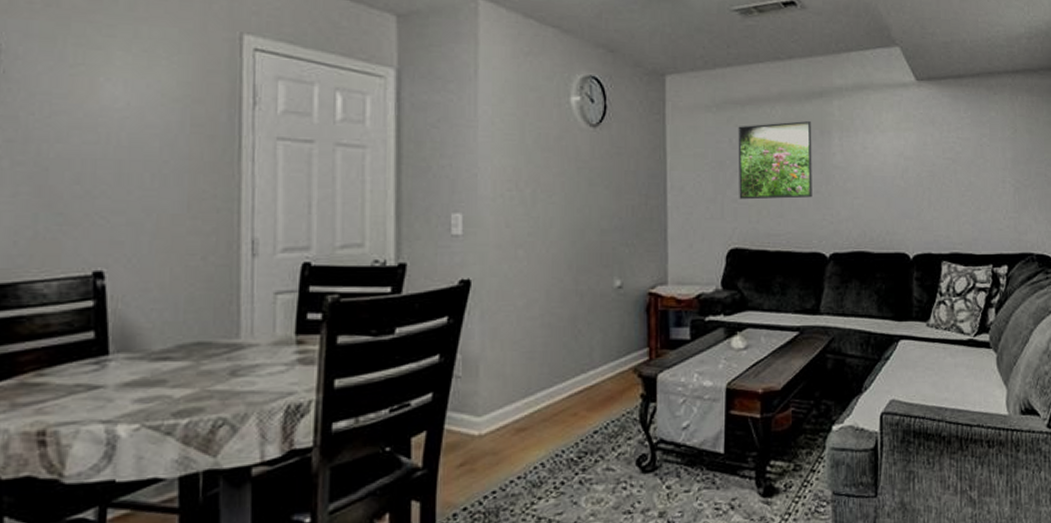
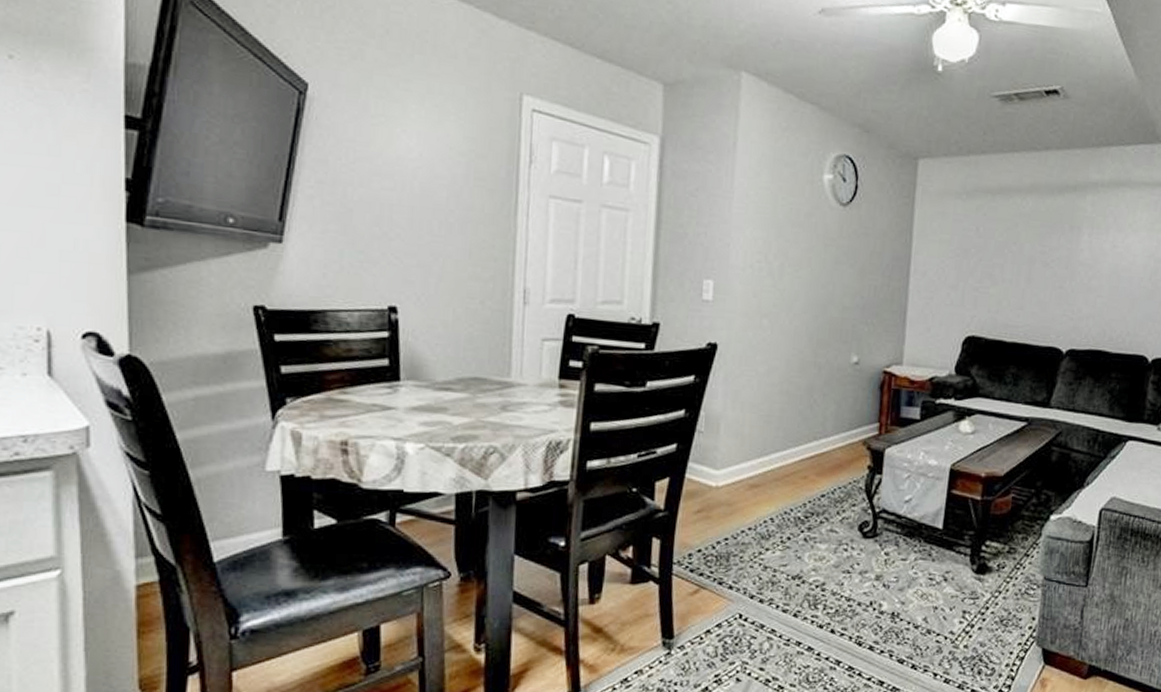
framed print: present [738,121,812,200] -> none [980,214,1062,293]

